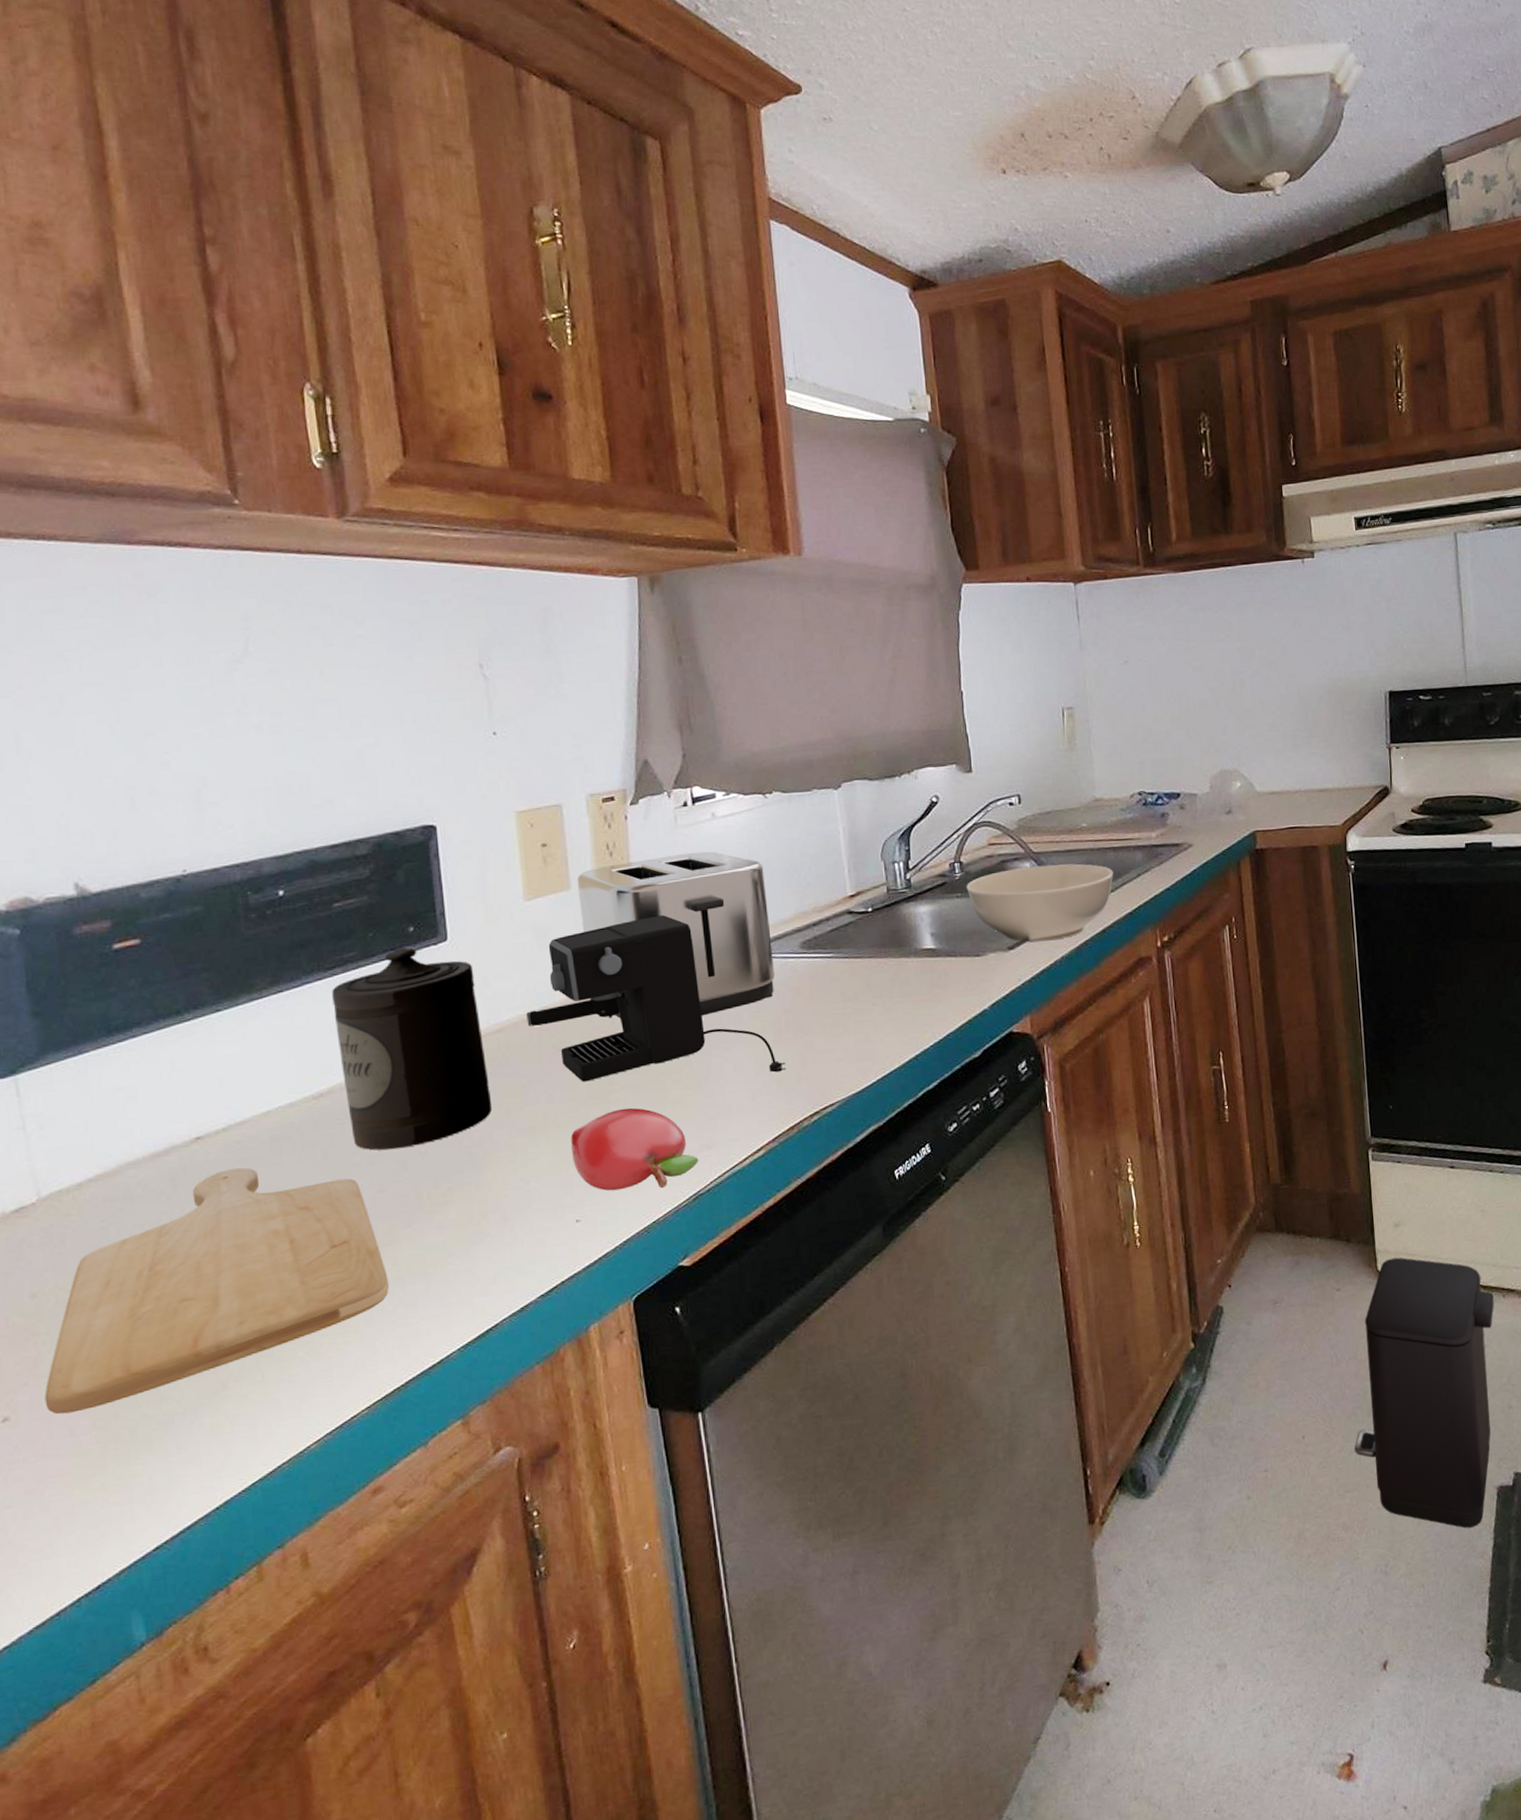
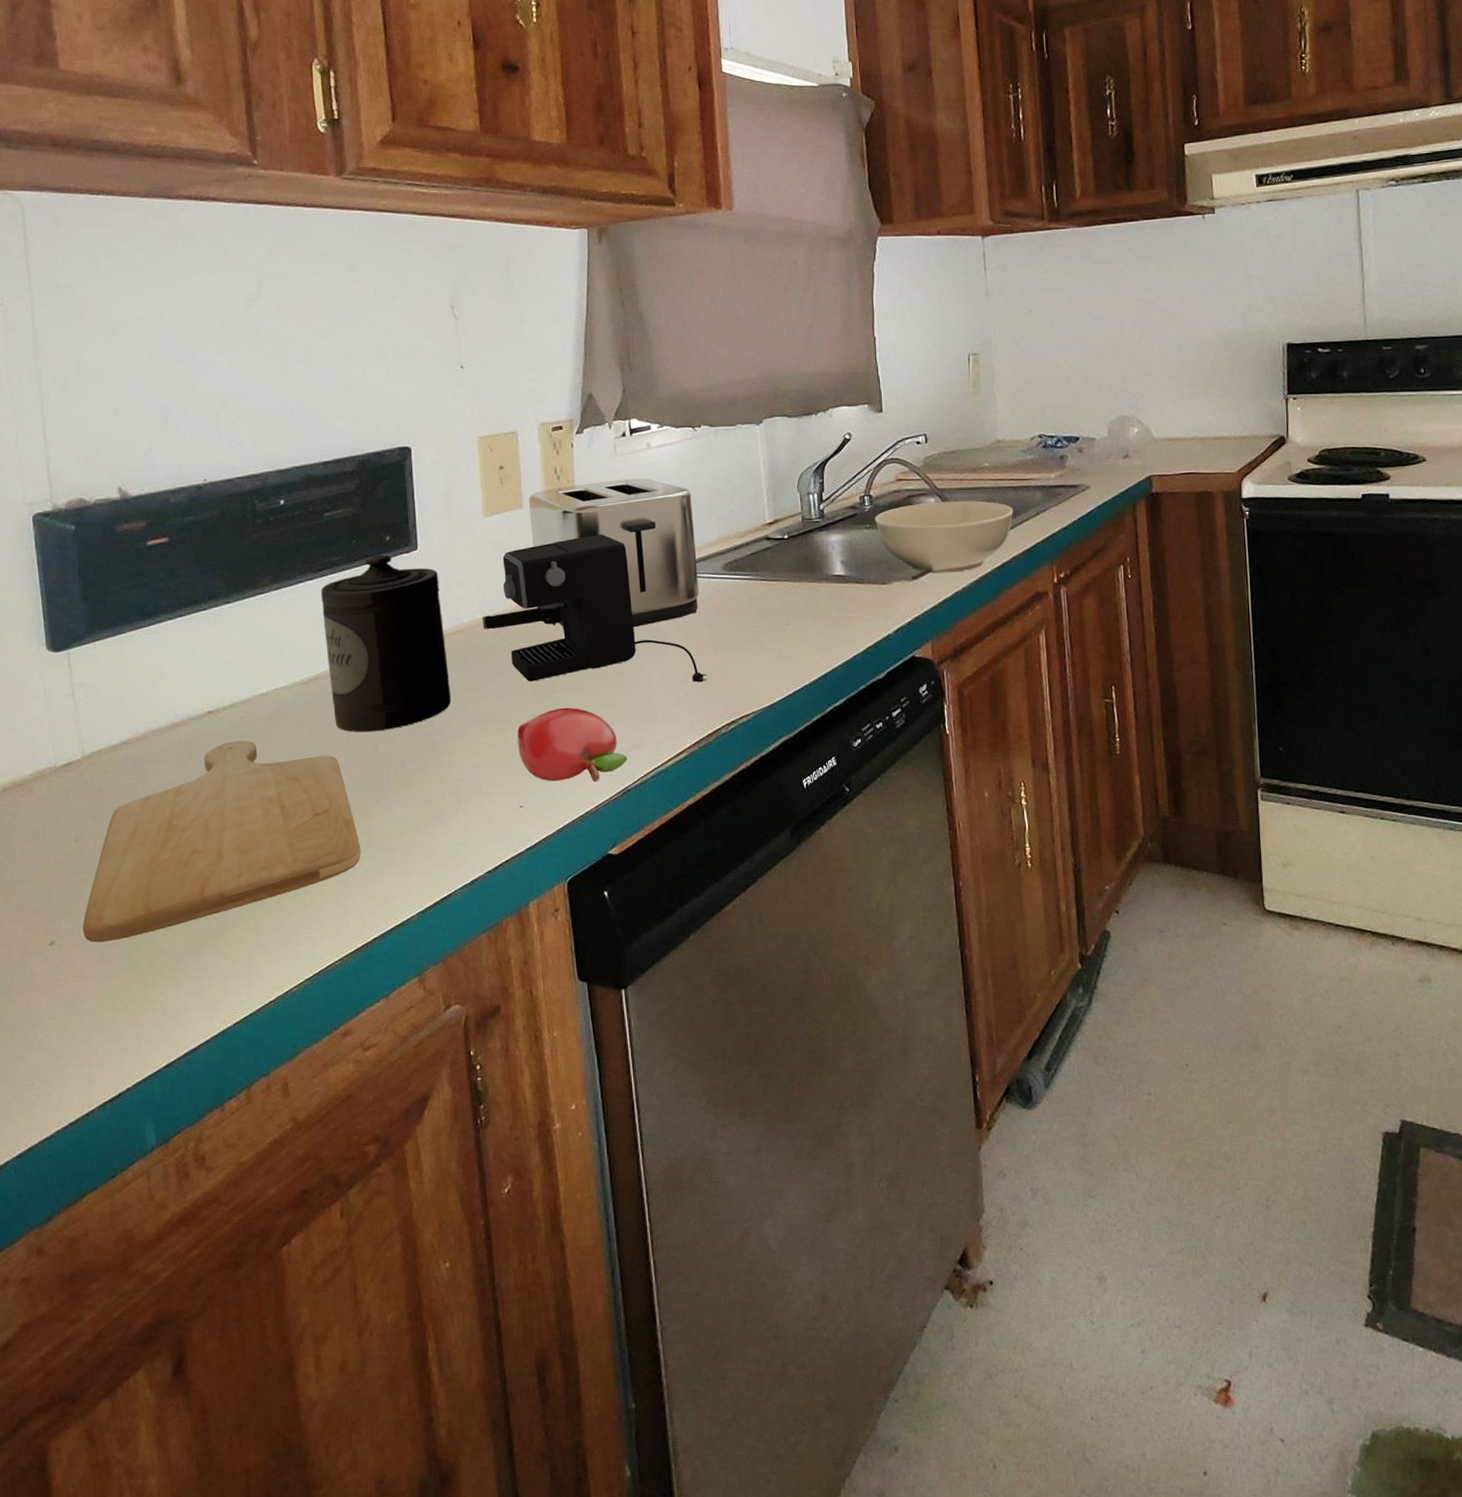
pedal bin: present [1354,1257,1494,1528] -> none [1238,897,1383,1171]

